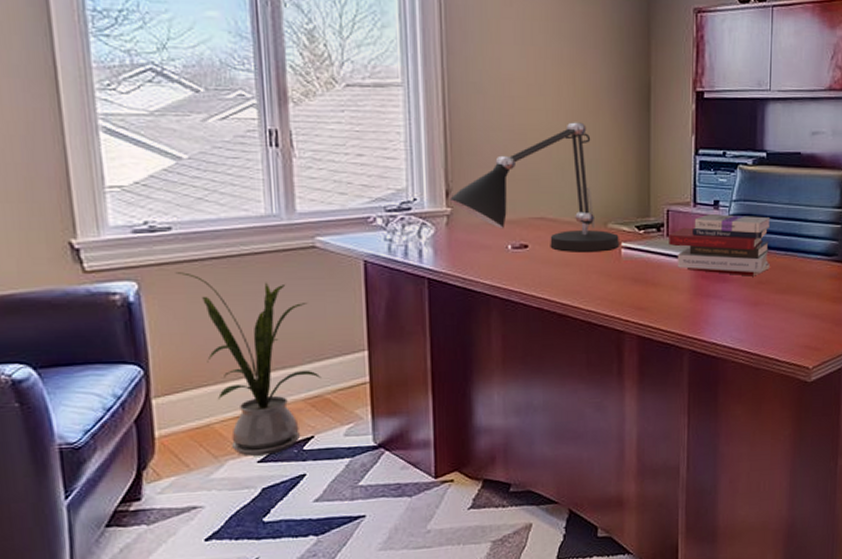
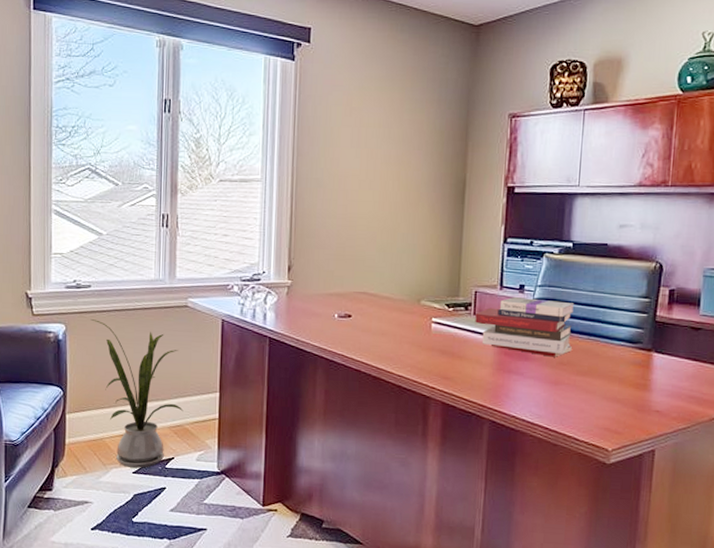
desk lamp: present [448,122,619,252] -> none [290,212,430,325]

